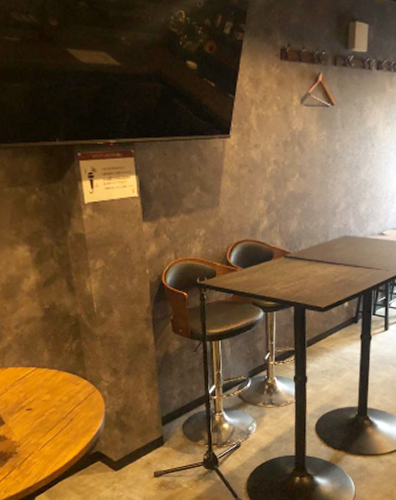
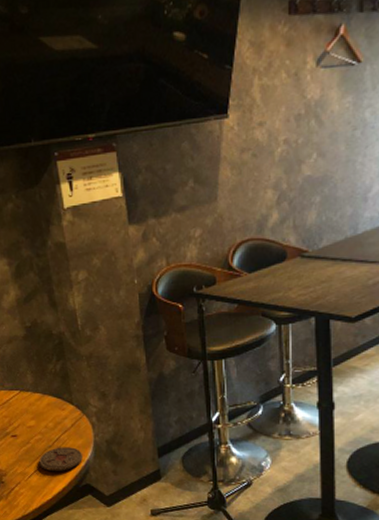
coaster: none [52,418,94,441] -> present [39,447,83,471]

